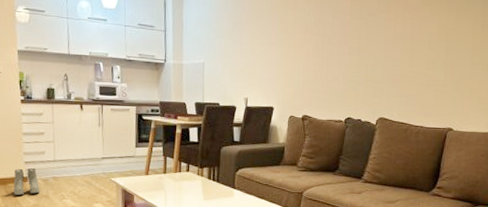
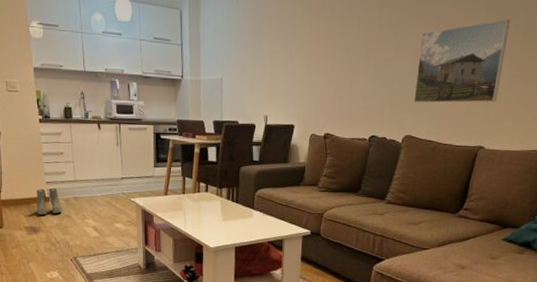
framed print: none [385,13,469,88] -> present [413,18,510,103]

